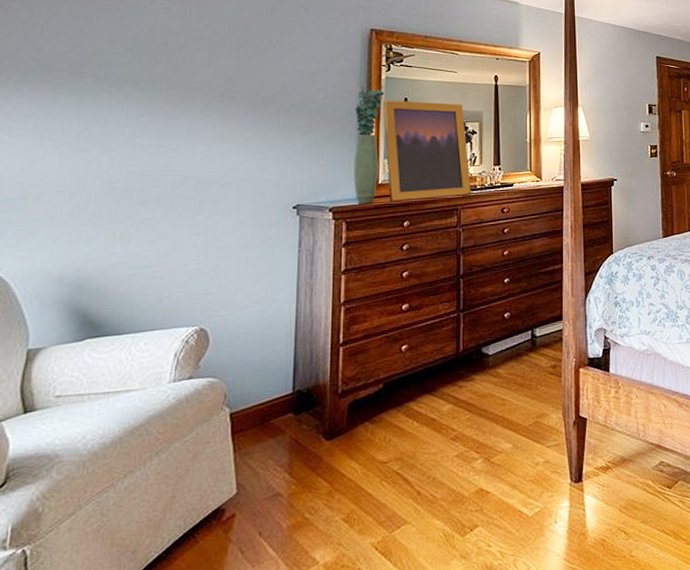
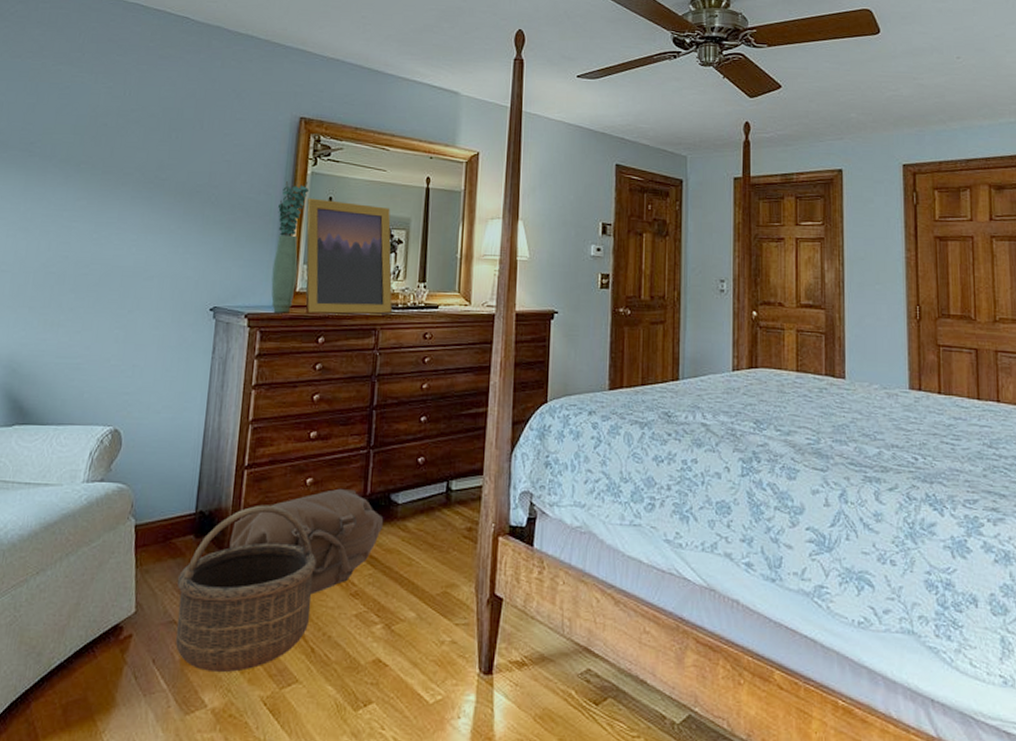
basket: none [280,374,416,532] -> present [175,505,316,673]
duffel bag: none [330,349,477,446] -> present [229,488,384,595]

